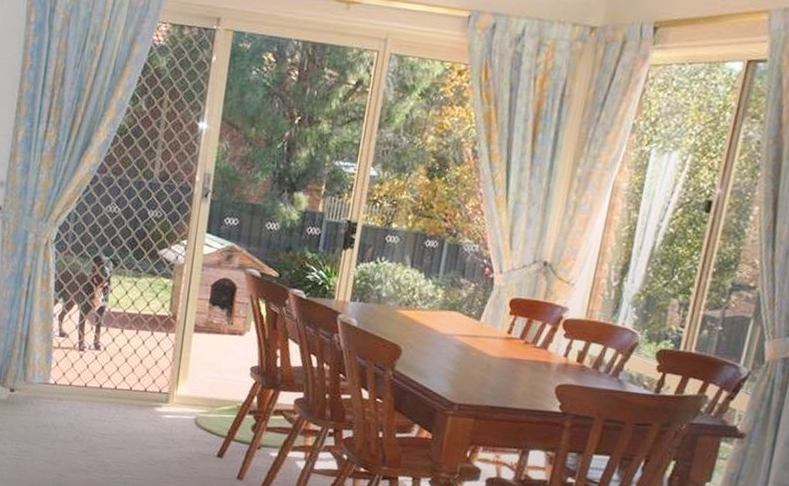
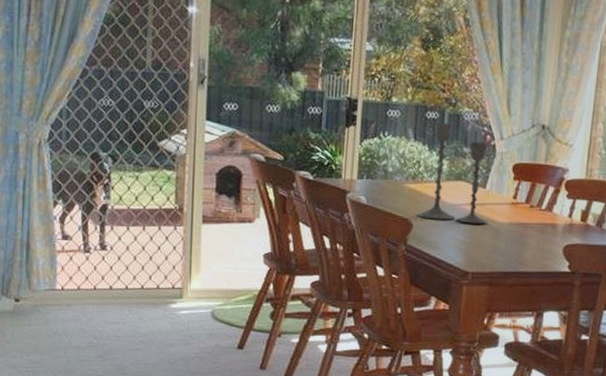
candlestick: none [407,251,488,357] -> present [416,122,489,224]

